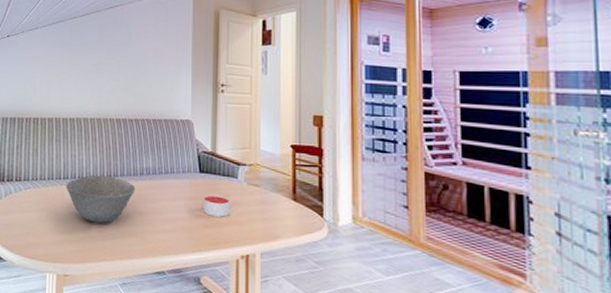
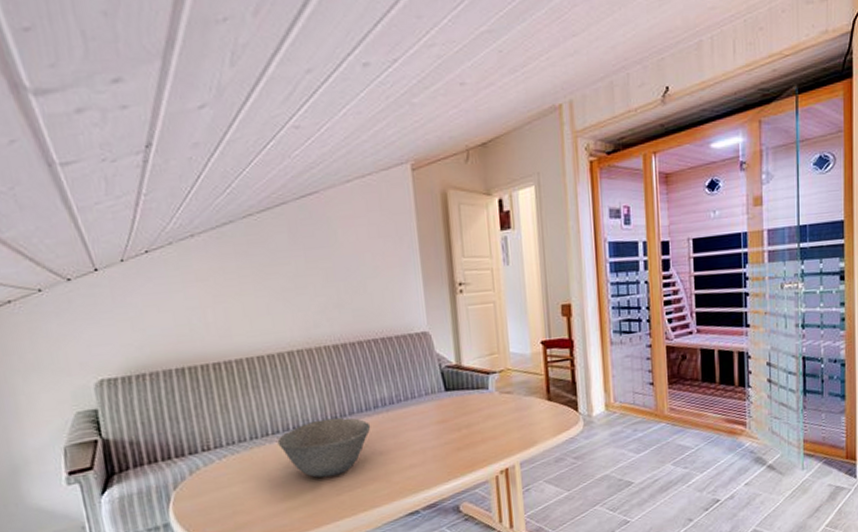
candle: present [203,194,229,217] -> none [453,411,483,437]

